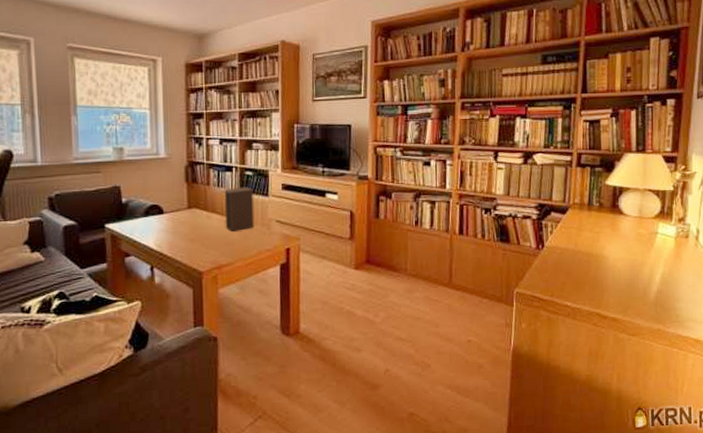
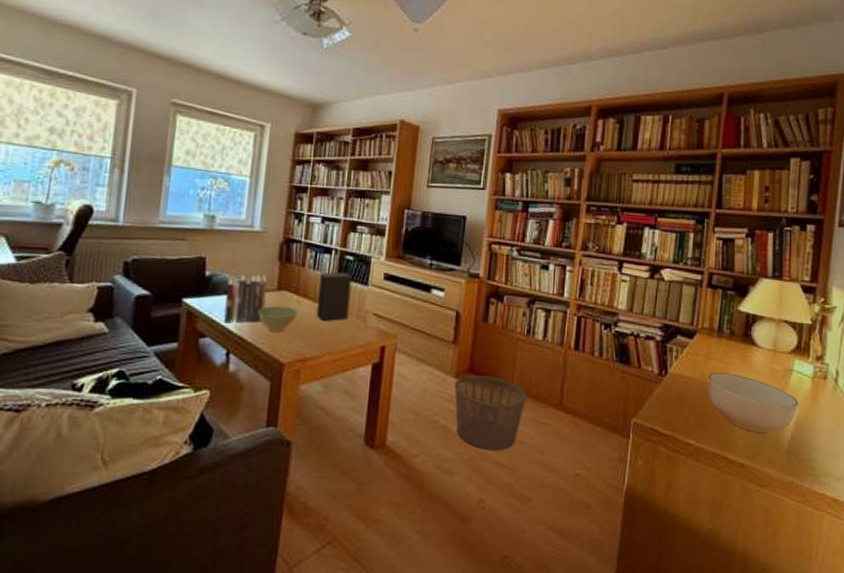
books: none [142,196,179,242] -> present [223,275,268,324]
bowl: none [173,222,209,247] -> present [257,305,298,333]
basket: none [354,265,420,328] -> present [454,373,527,451]
bowl: none [581,241,664,291] -> present [708,373,799,433]

